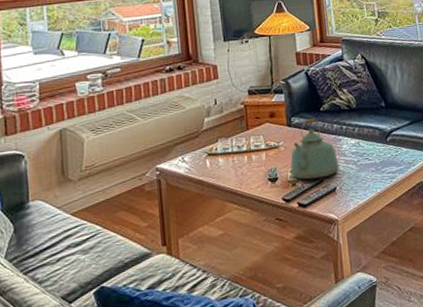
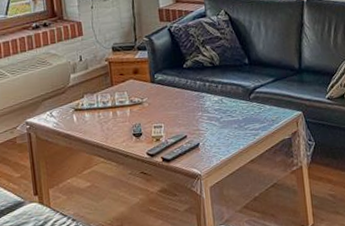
kettle: present [290,117,339,180] -> none [154,74,203,135]

